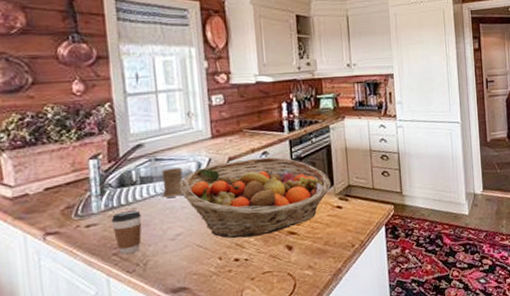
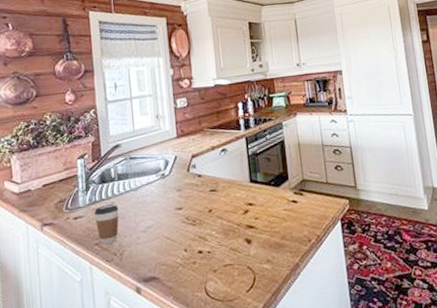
mug: present [161,167,191,198] -> none [135,165,160,193]
fruit basket: present [180,157,332,239] -> none [151,153,286,232]

